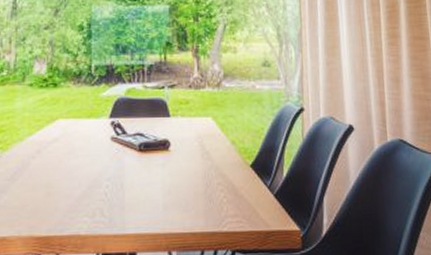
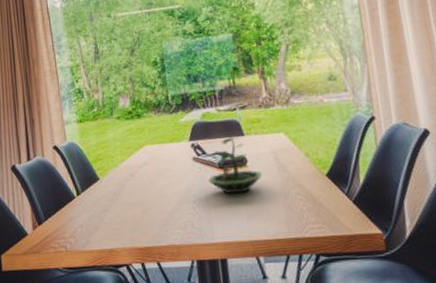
terrarium: none [125,116,184,180] -> present [208,135,262,194]

